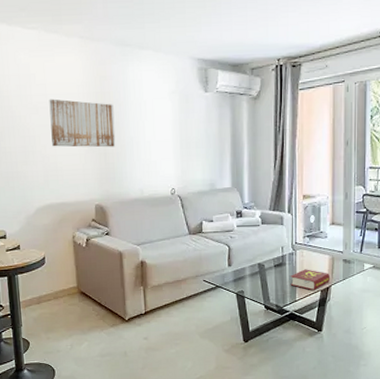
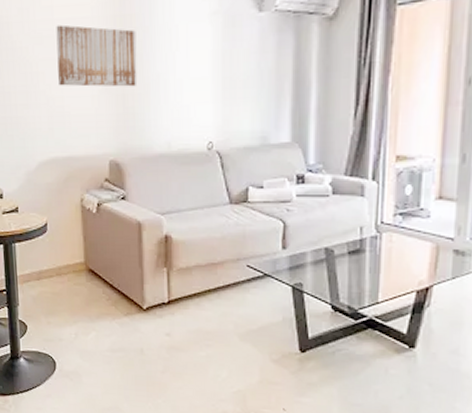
book: present [290,269,331,291] -> none [370,260,433,291]

